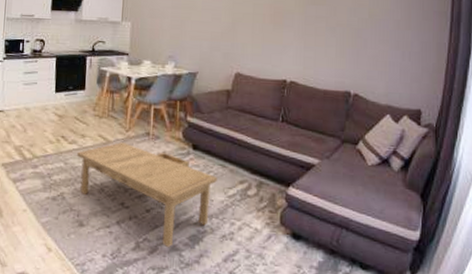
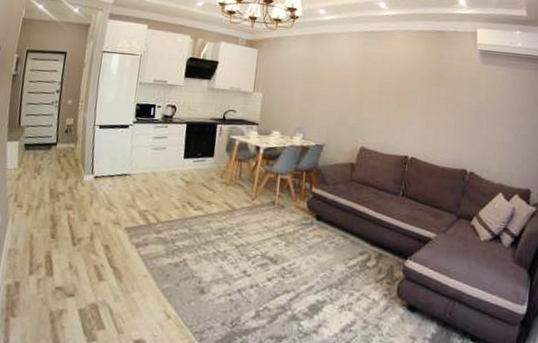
coffee table: present [77,142,217,247] -> none [202,210,339,316]

